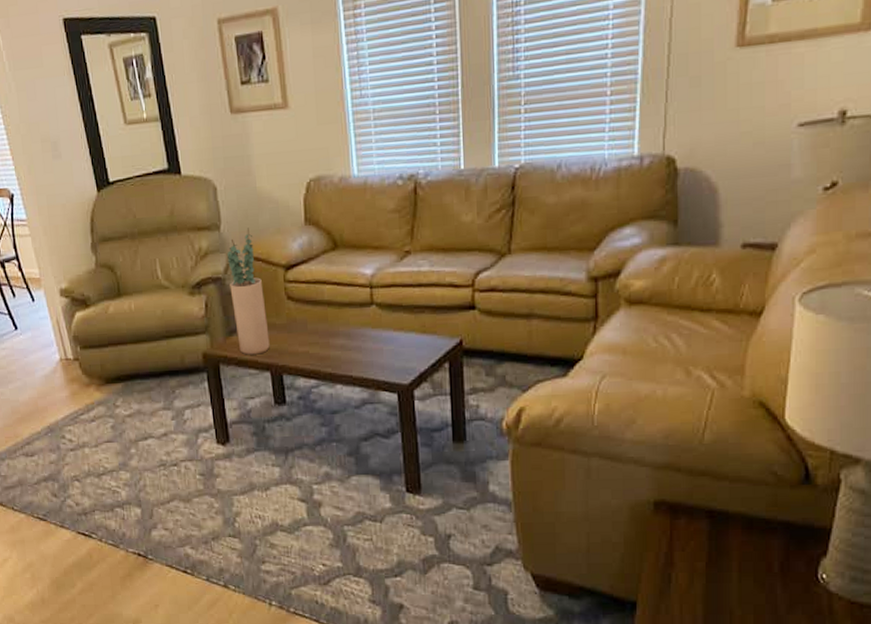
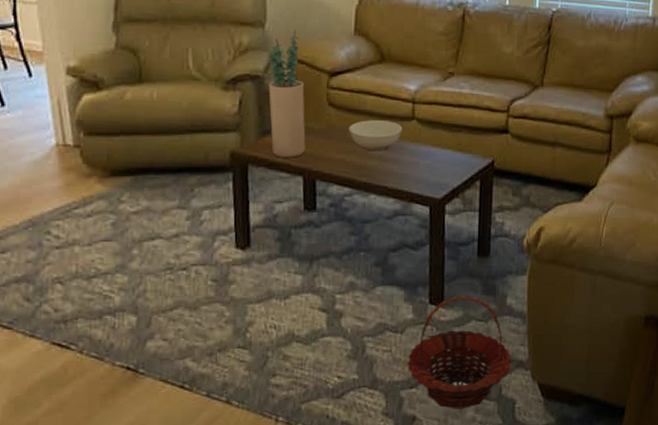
bowl: none [308,309,363,341] -> present [348,120,403,152]
basket: none [389,483,501,599] -> present [406,295,513,410]

